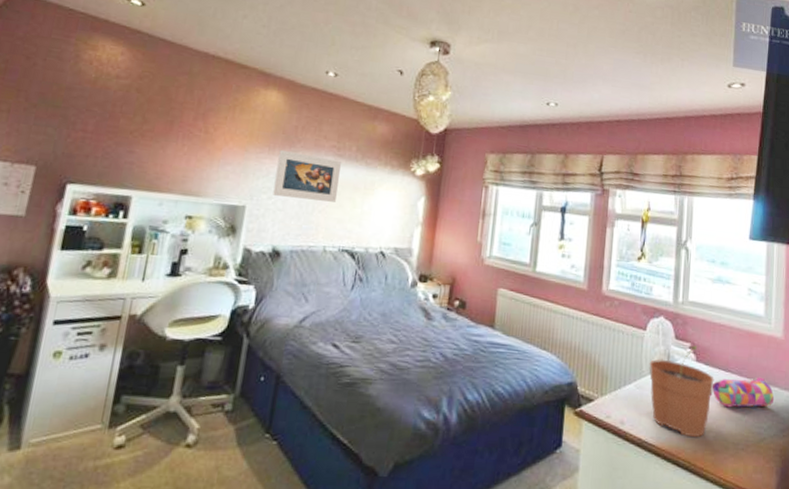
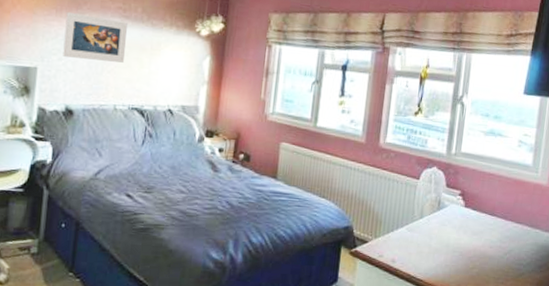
plant pot: present [649,345,714,437] -> none [420,193,481,273]
pencil case: present [712,377,775,408] -> none [478,220,535,248]

